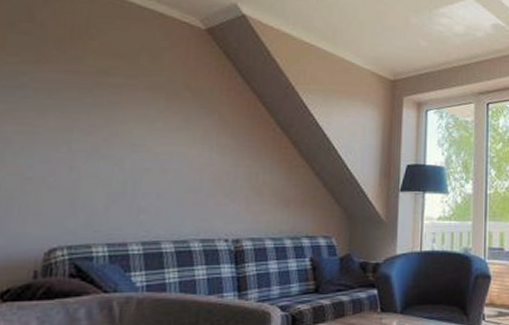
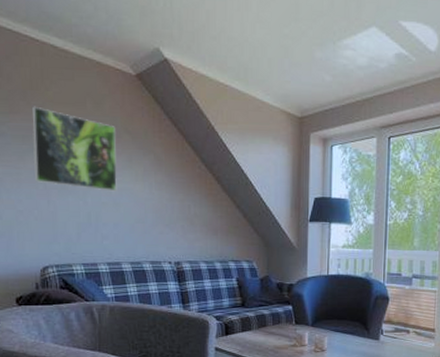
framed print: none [57,56,173,156] -> present [32,106,118,192]

